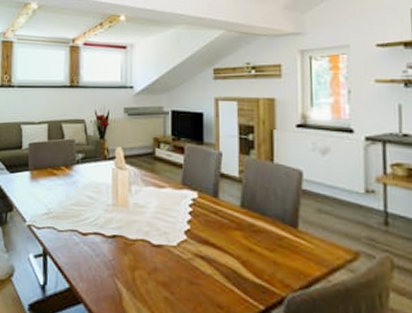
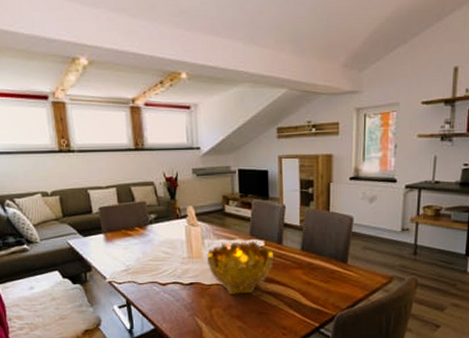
decorative bowl: none [133,189,209,256] -> present [207,240,274,294]

